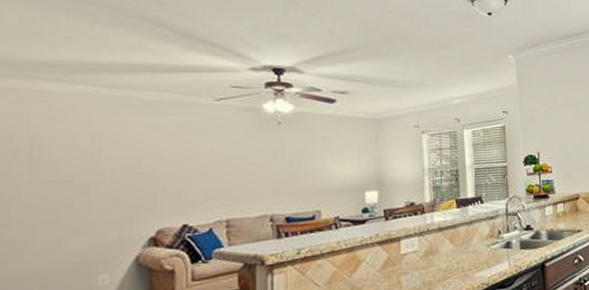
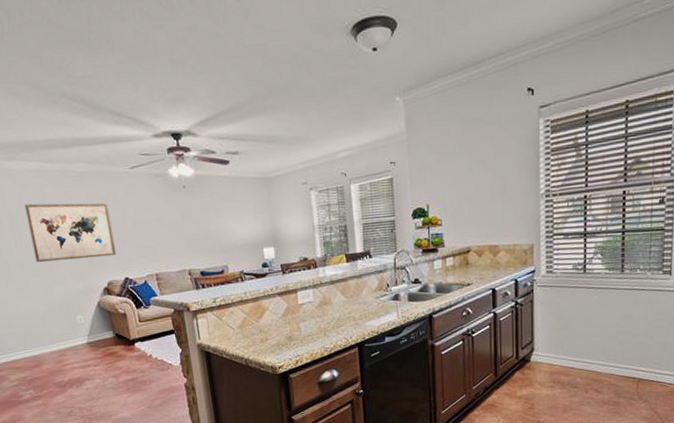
wall art: none [54,132,178,206] -> present [24,203,117,263]

